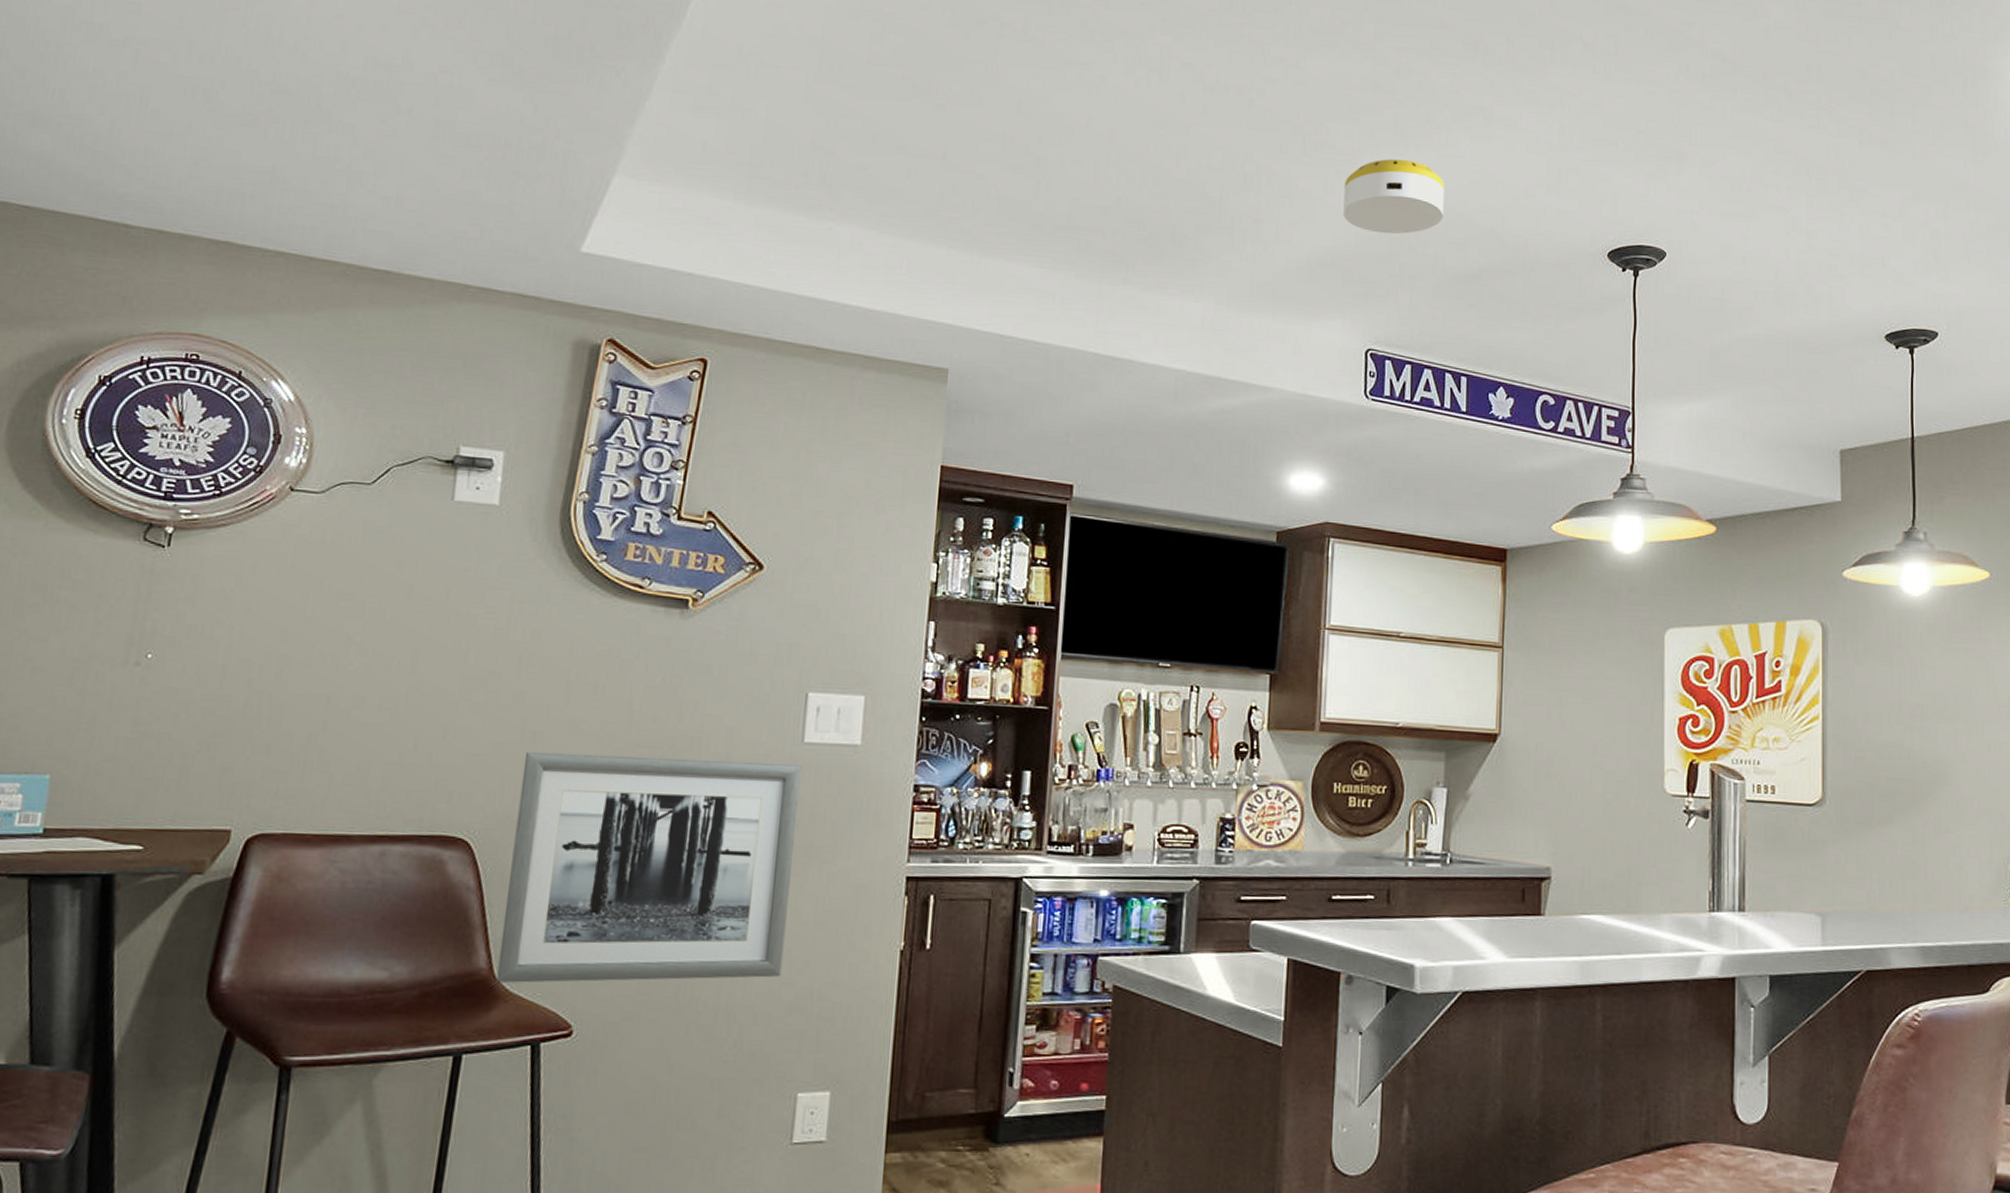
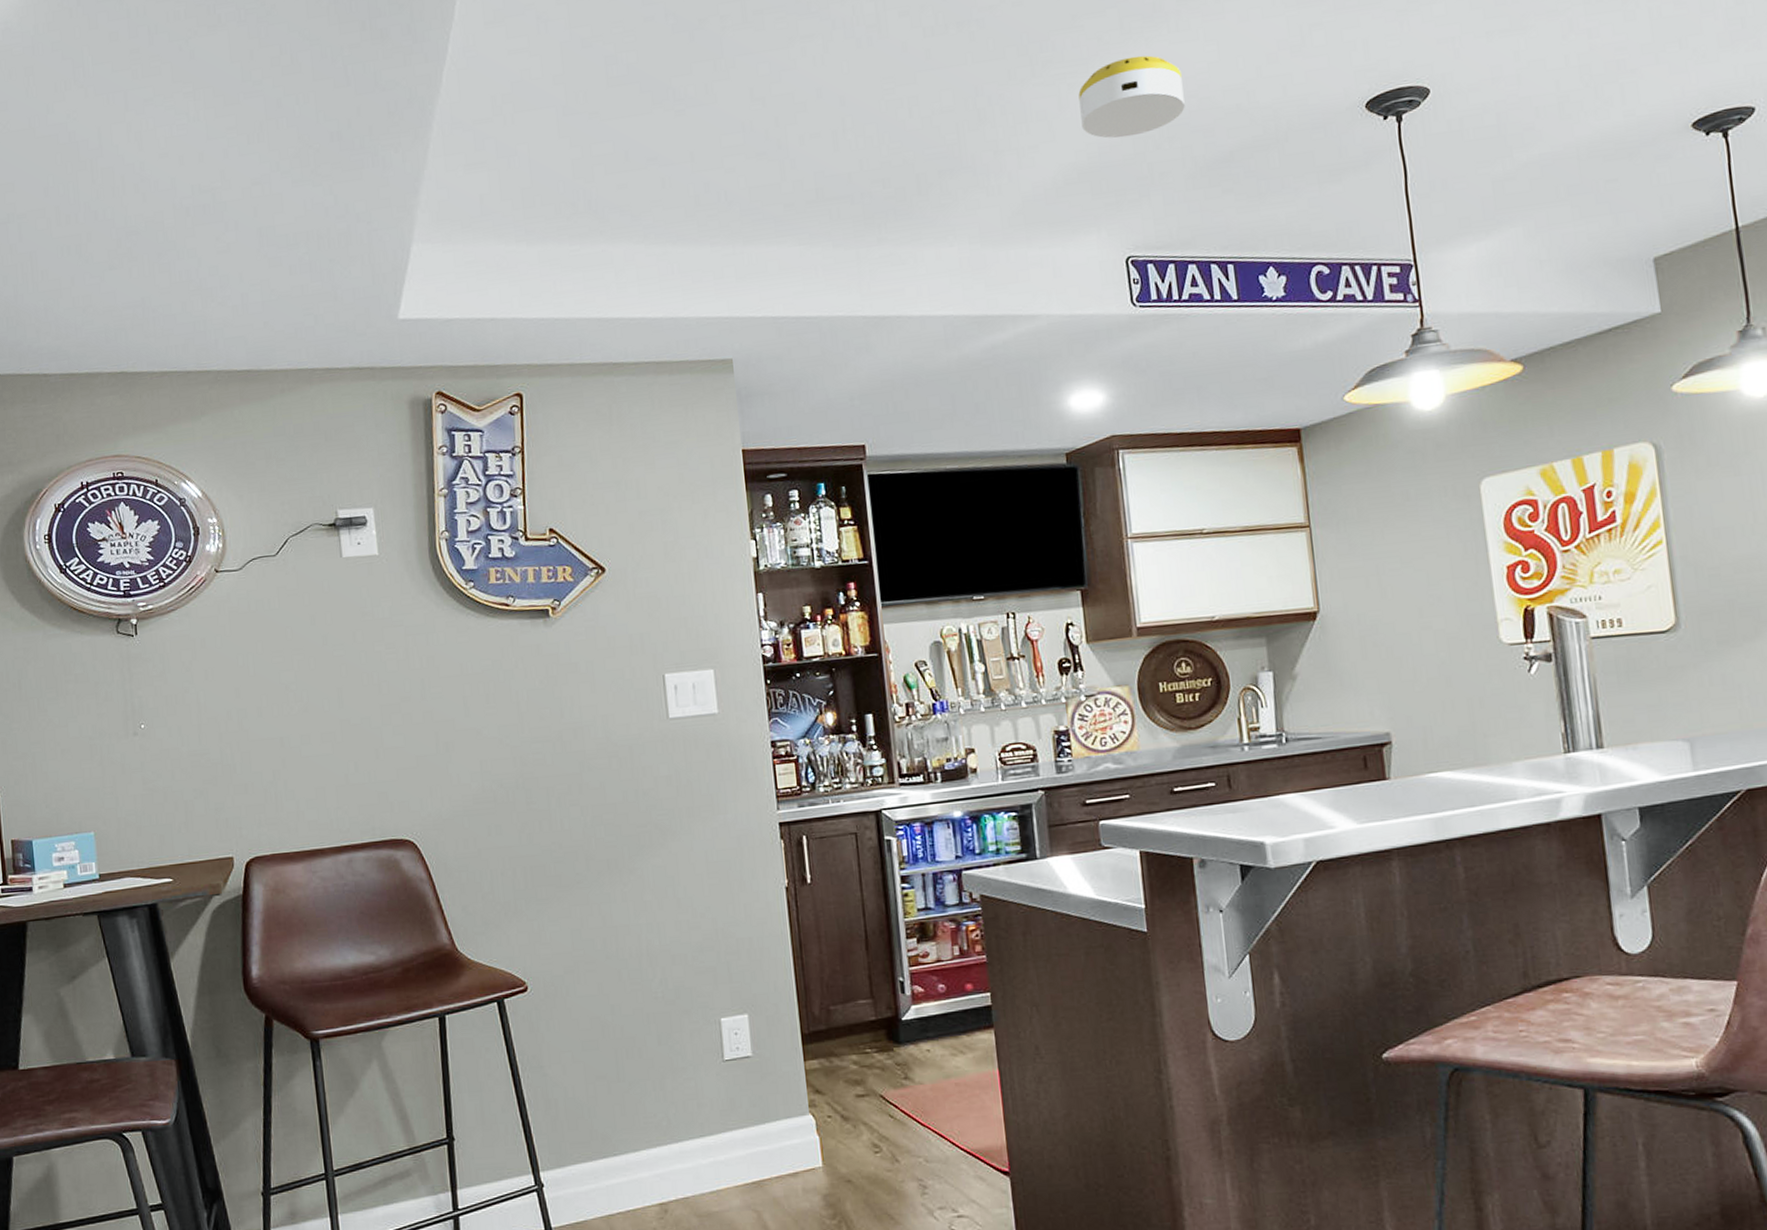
wall art: present [496,751,802,983] -> none [443,738,688,954]

